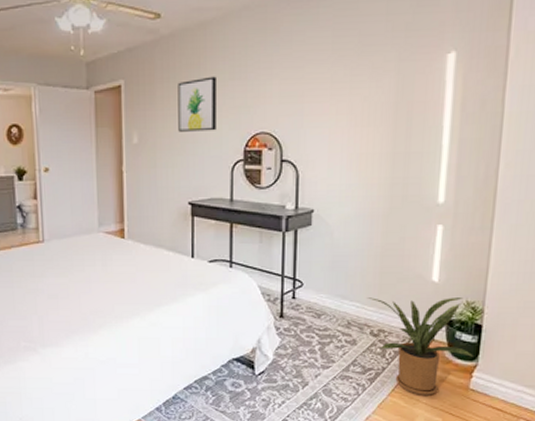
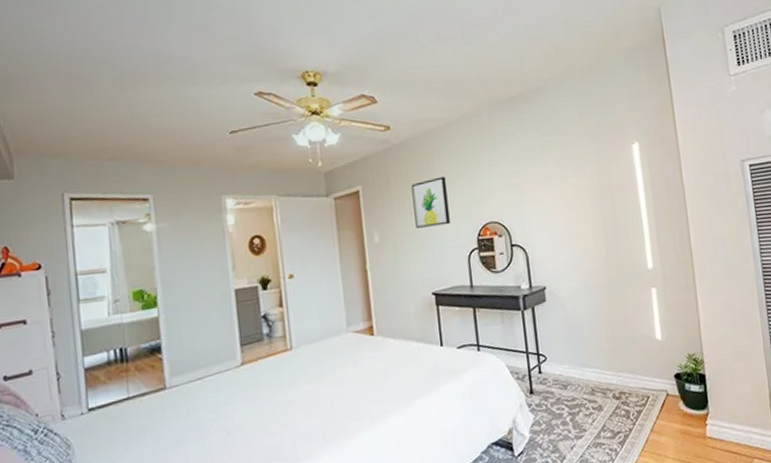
house plant: present [367,297,473,396] -> none [604,351,703,451]

